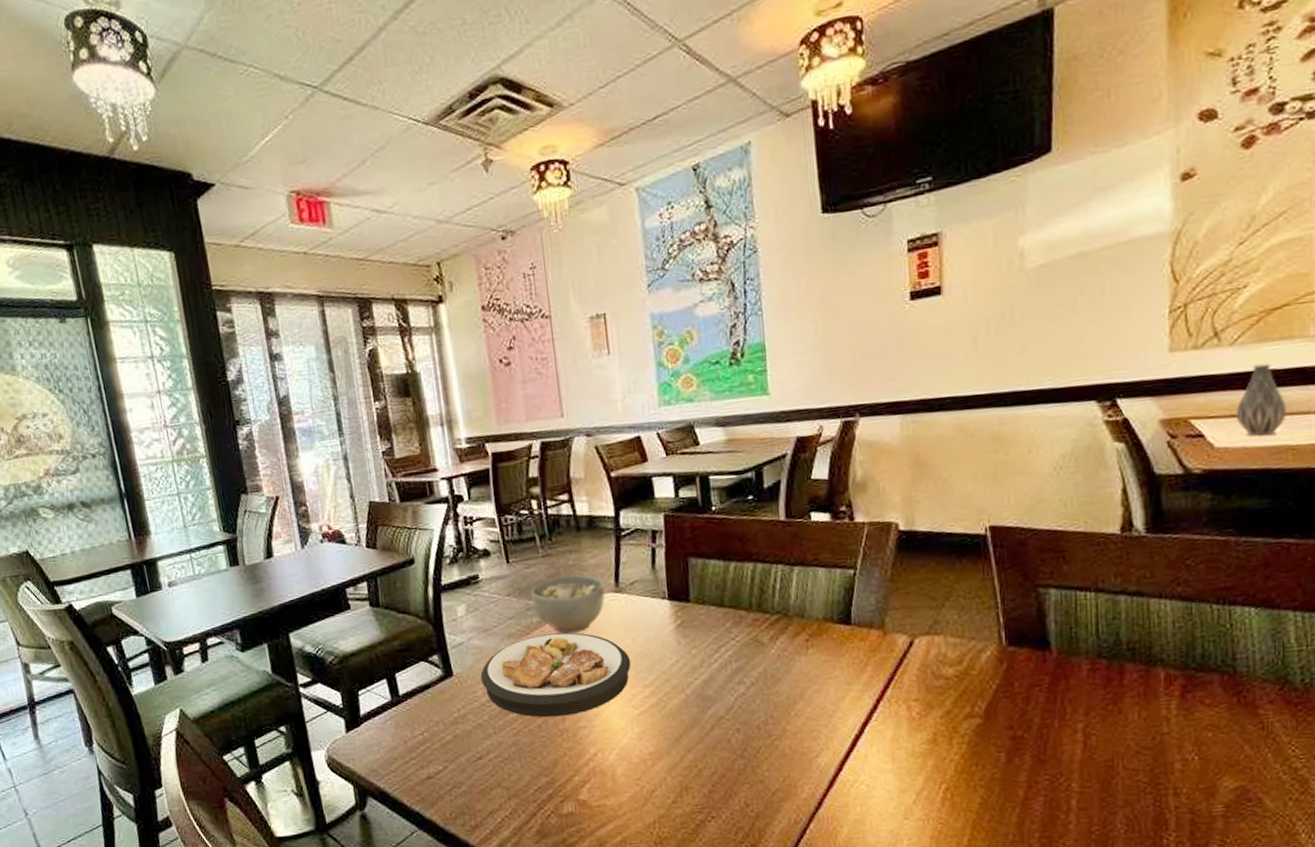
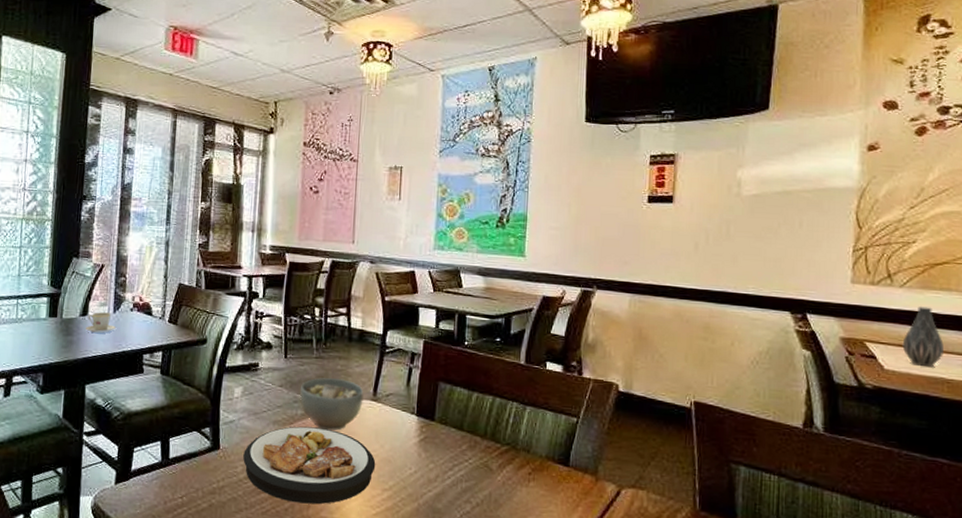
teacup: none [274,549,308,576] -> present [86,312,116,334]

